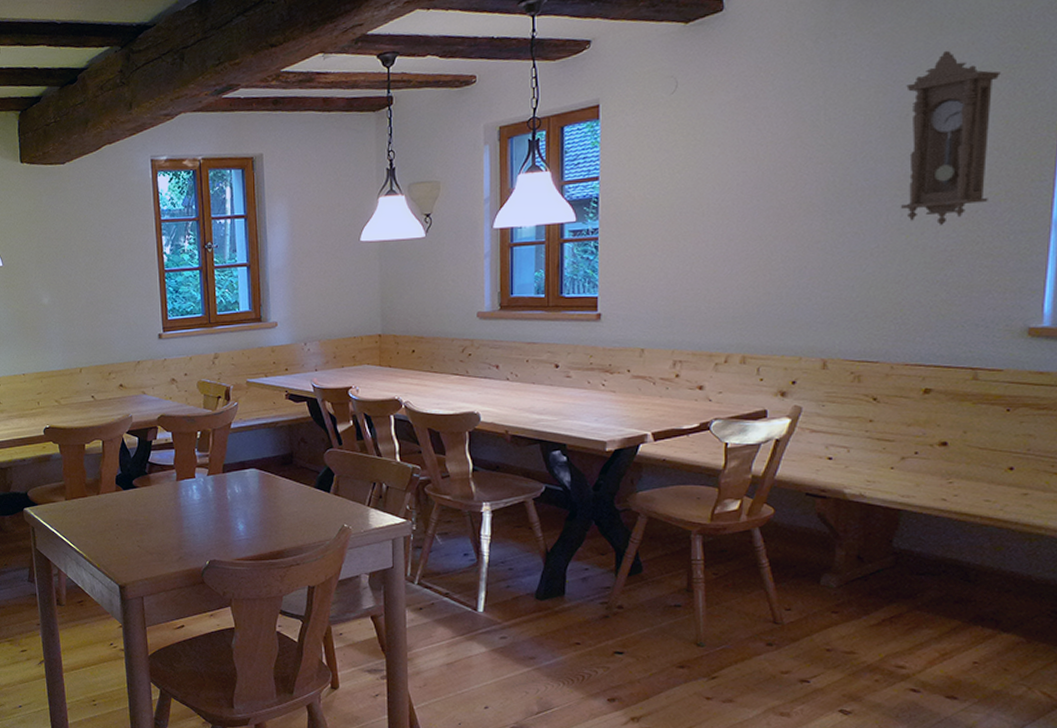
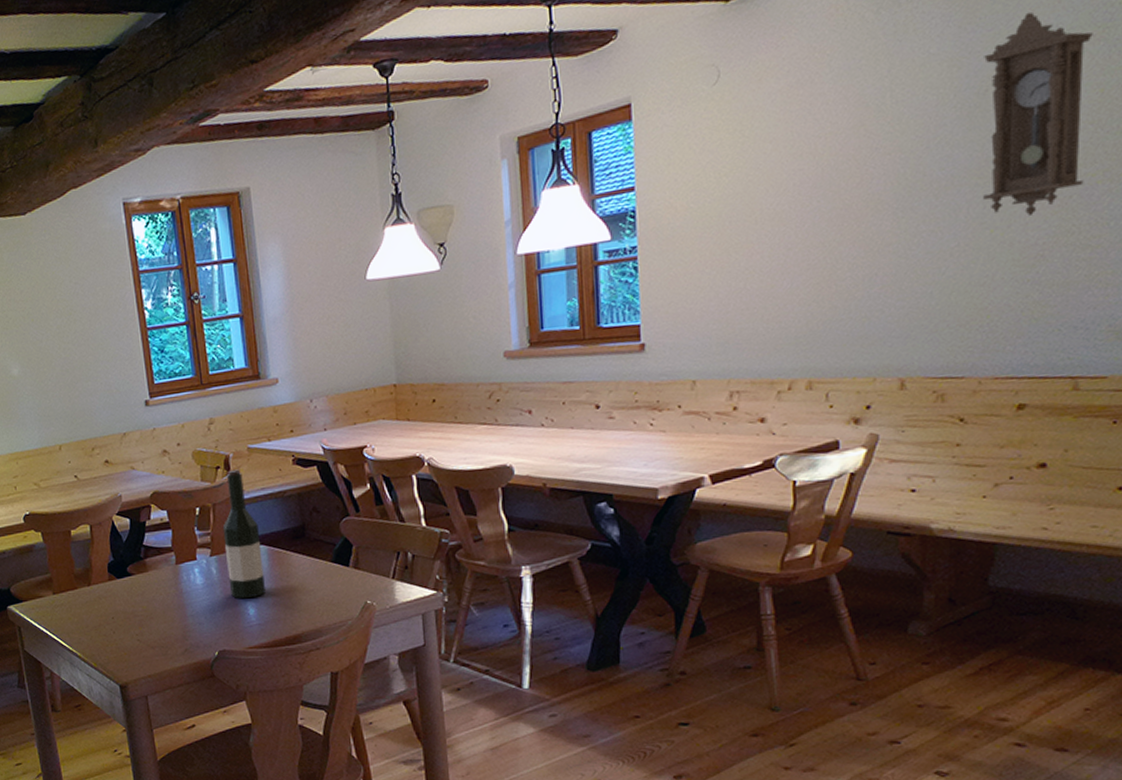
wine bottle: none [220,400,254,516] -> present [222,469,265,599]

